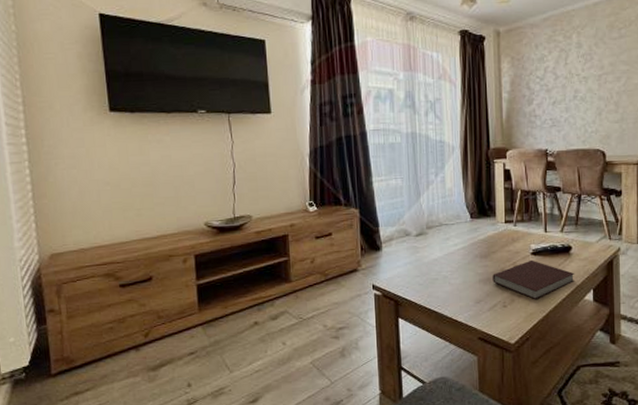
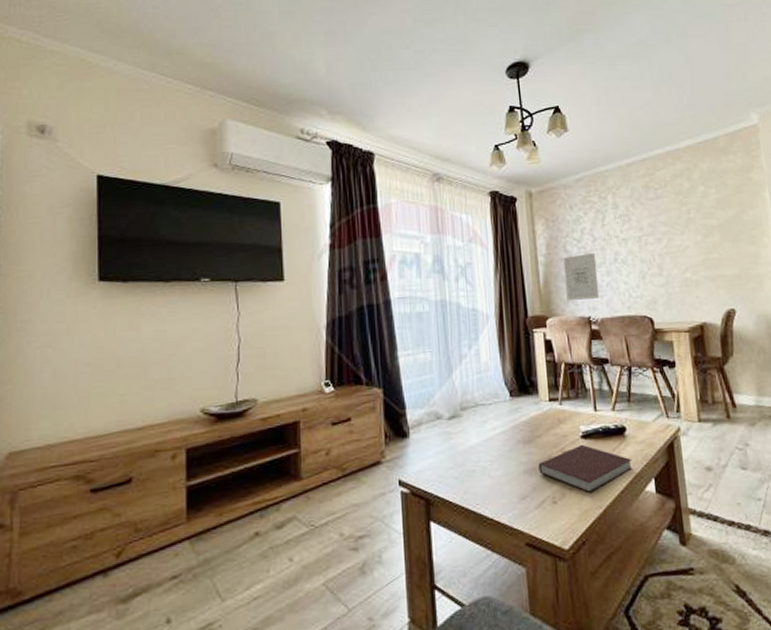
wall art: none [526,90,557,134] -> present [563,252,600,300]

